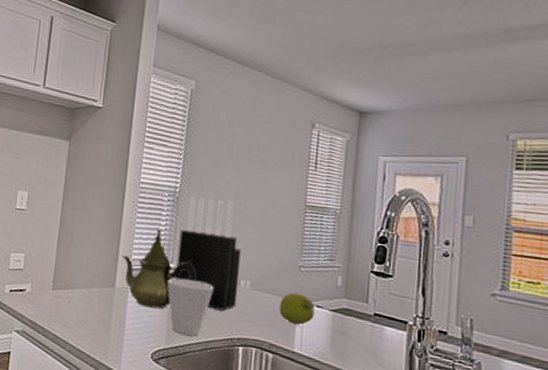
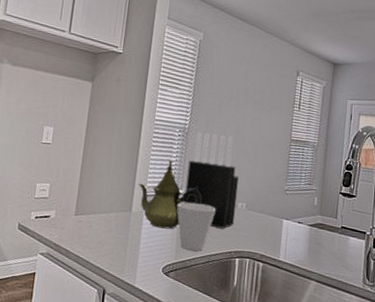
fruit: present [279,292,315,325] -> none [268,211,297,238]

